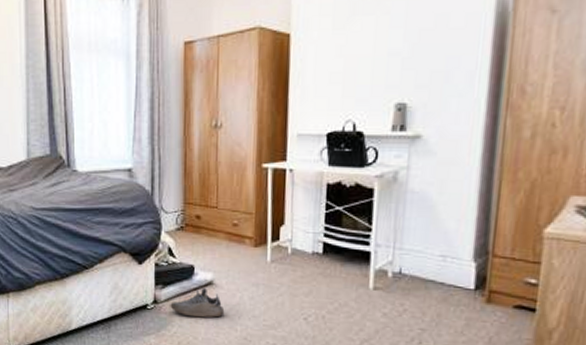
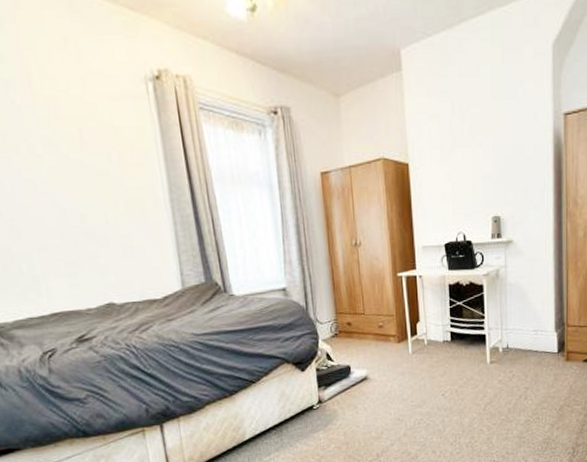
athletic shoe: present [170,288,225,318] -> none [333,383,380,410]

